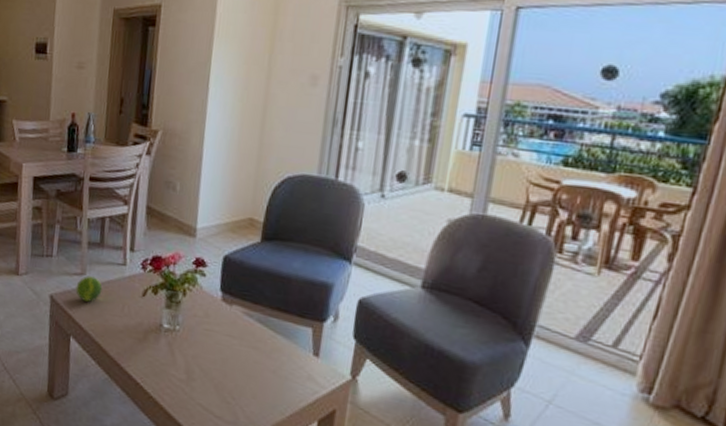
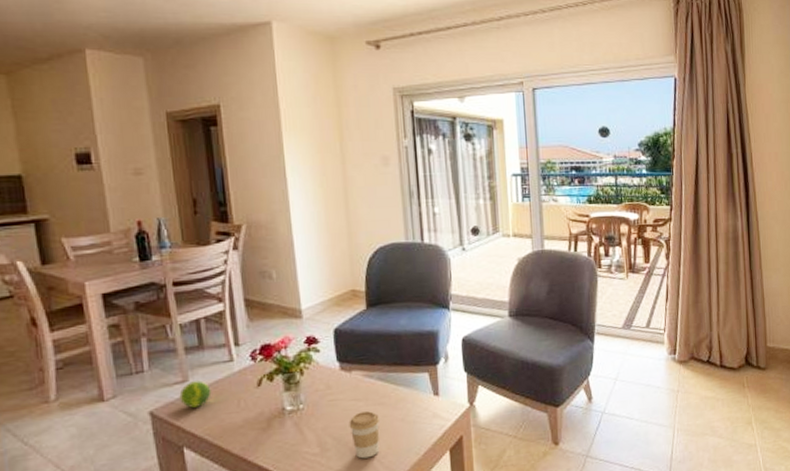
coffee cup: none [218,350,251,402] -> present [349,411,380,459]

